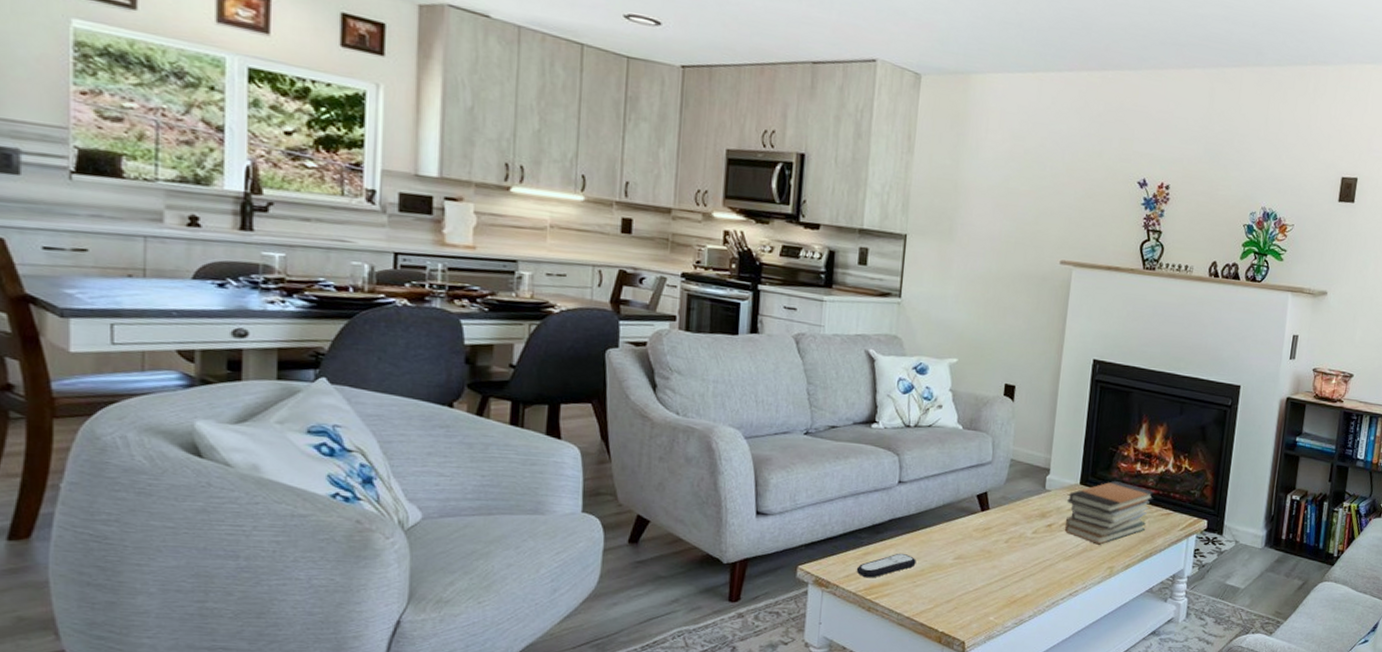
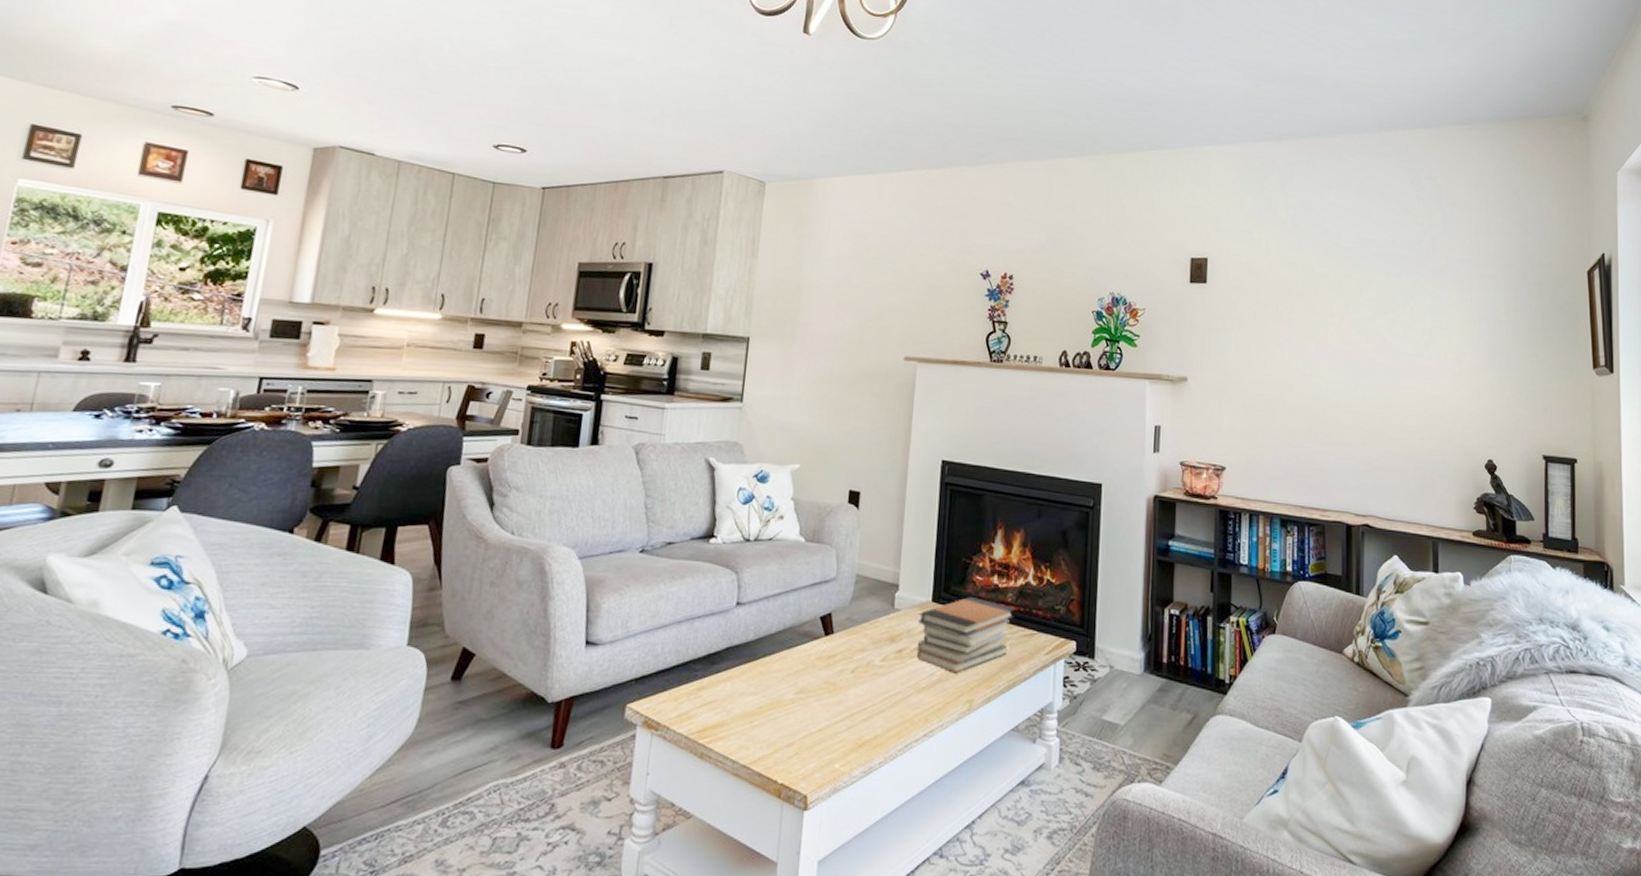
remote control: present [856,553,916,578] -> none [689,687,754,718]

